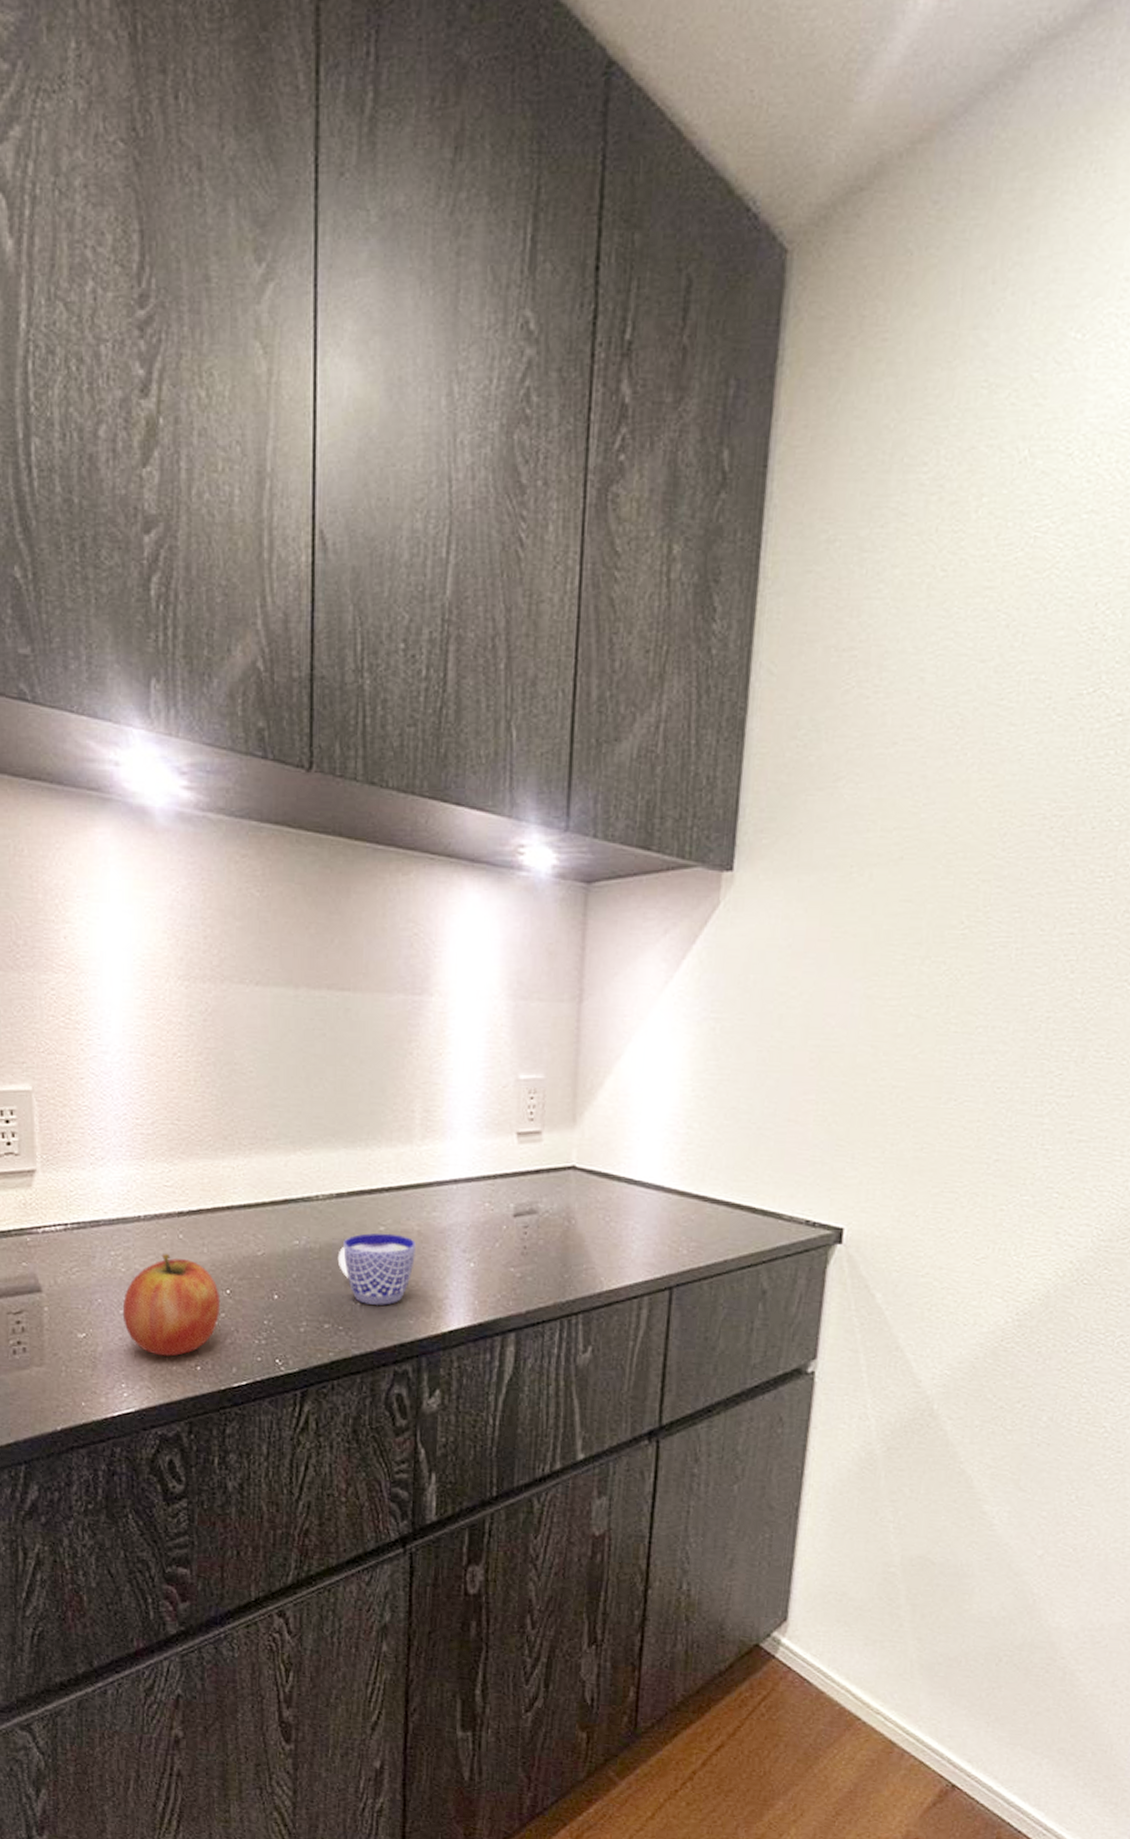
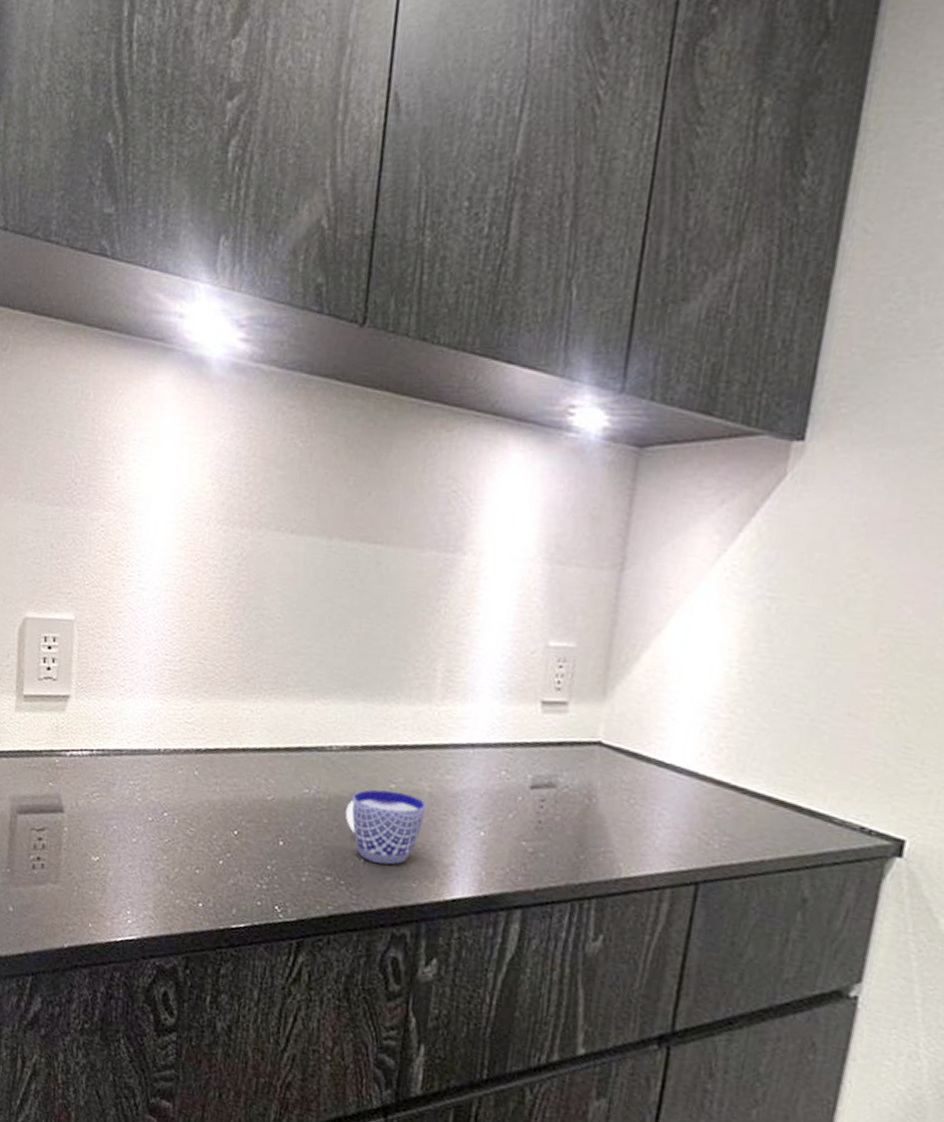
fruit: present [122,1254,221,1357] -> none [134,788,228,890]

